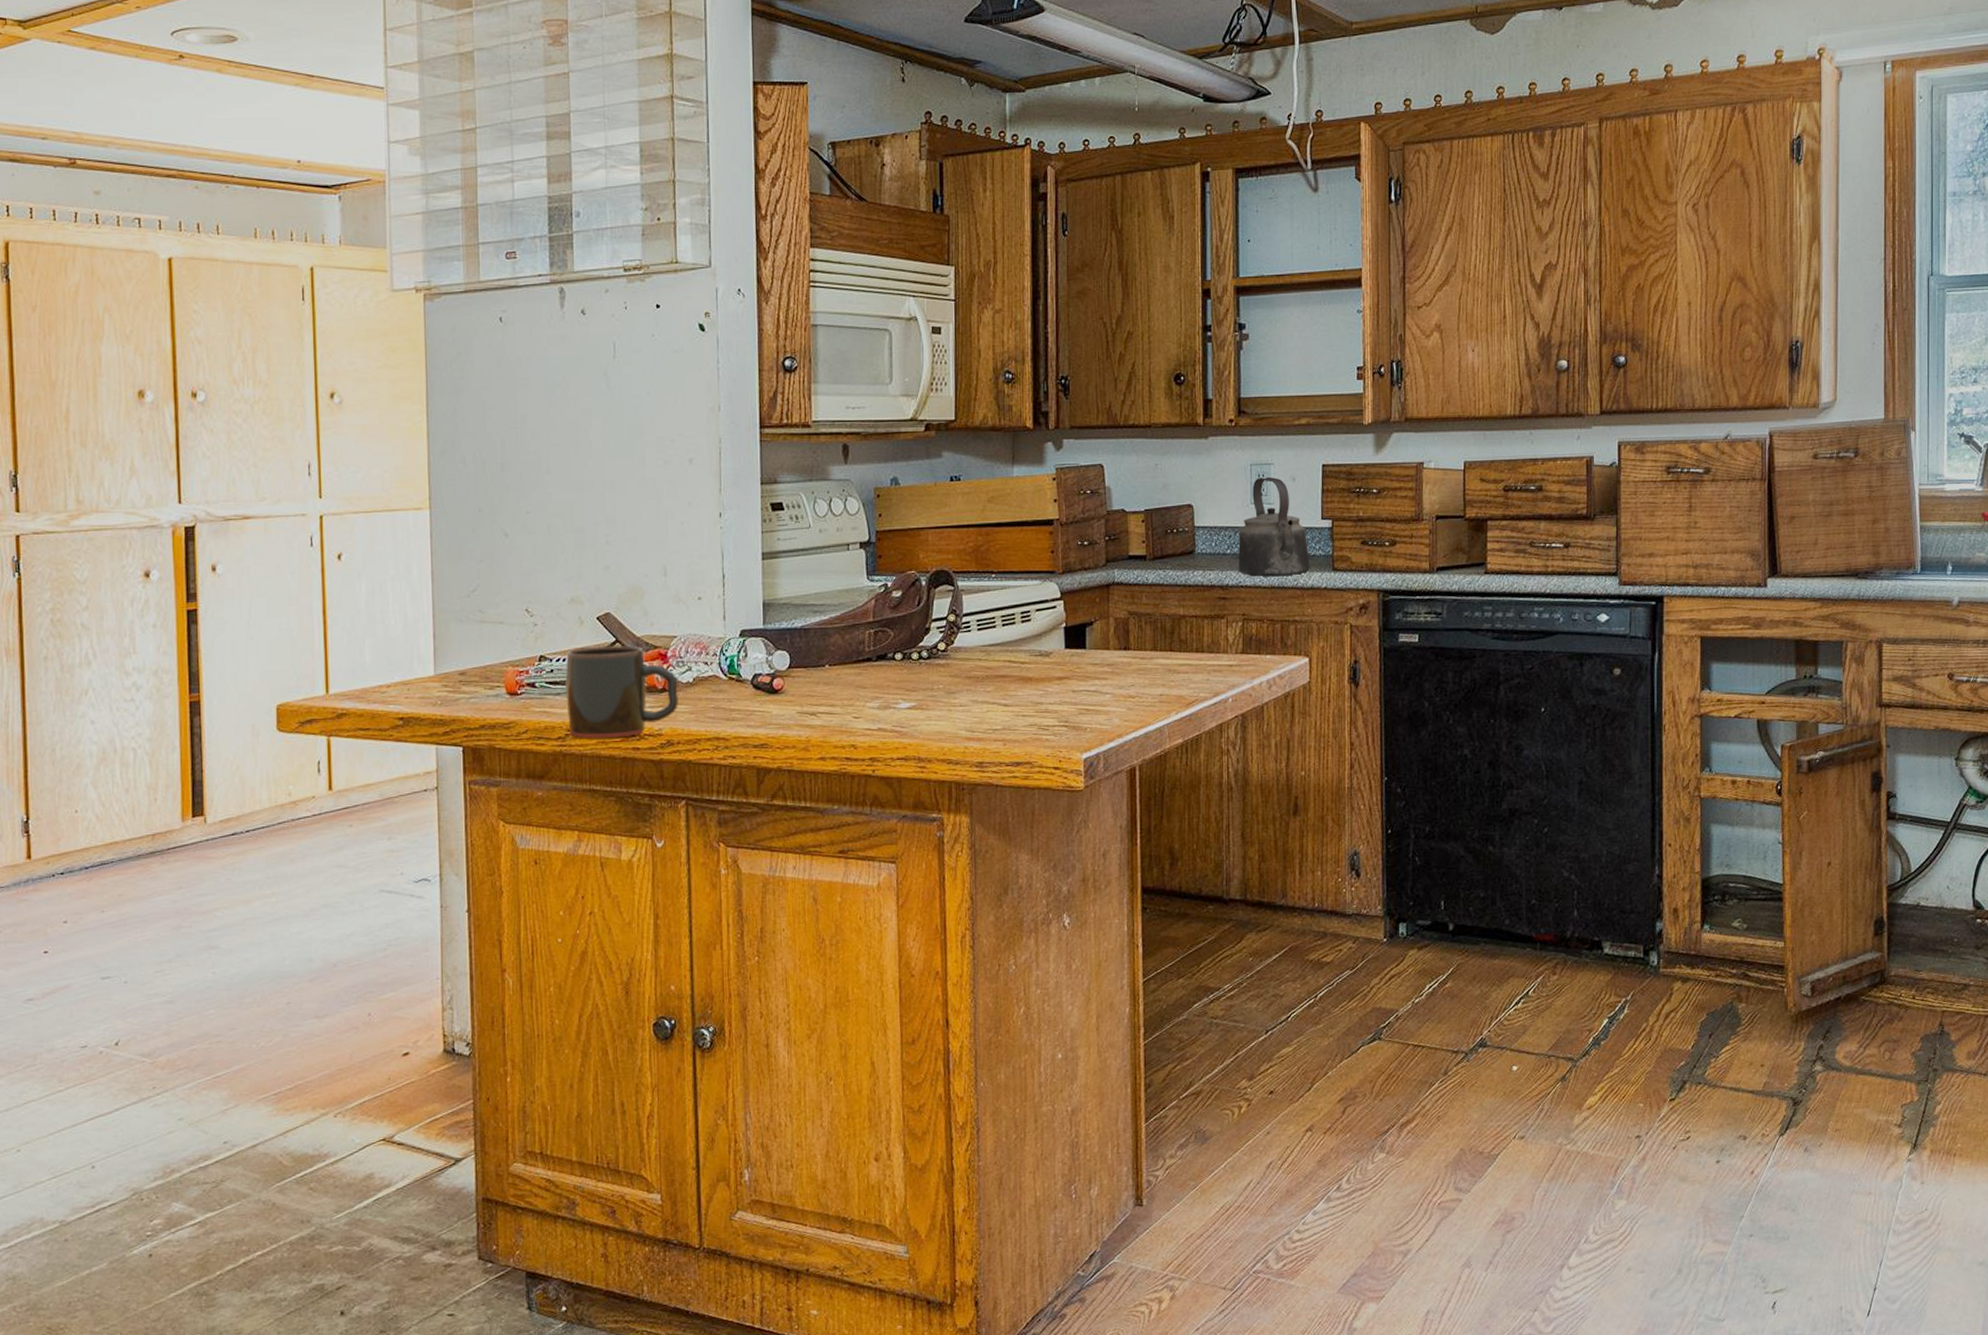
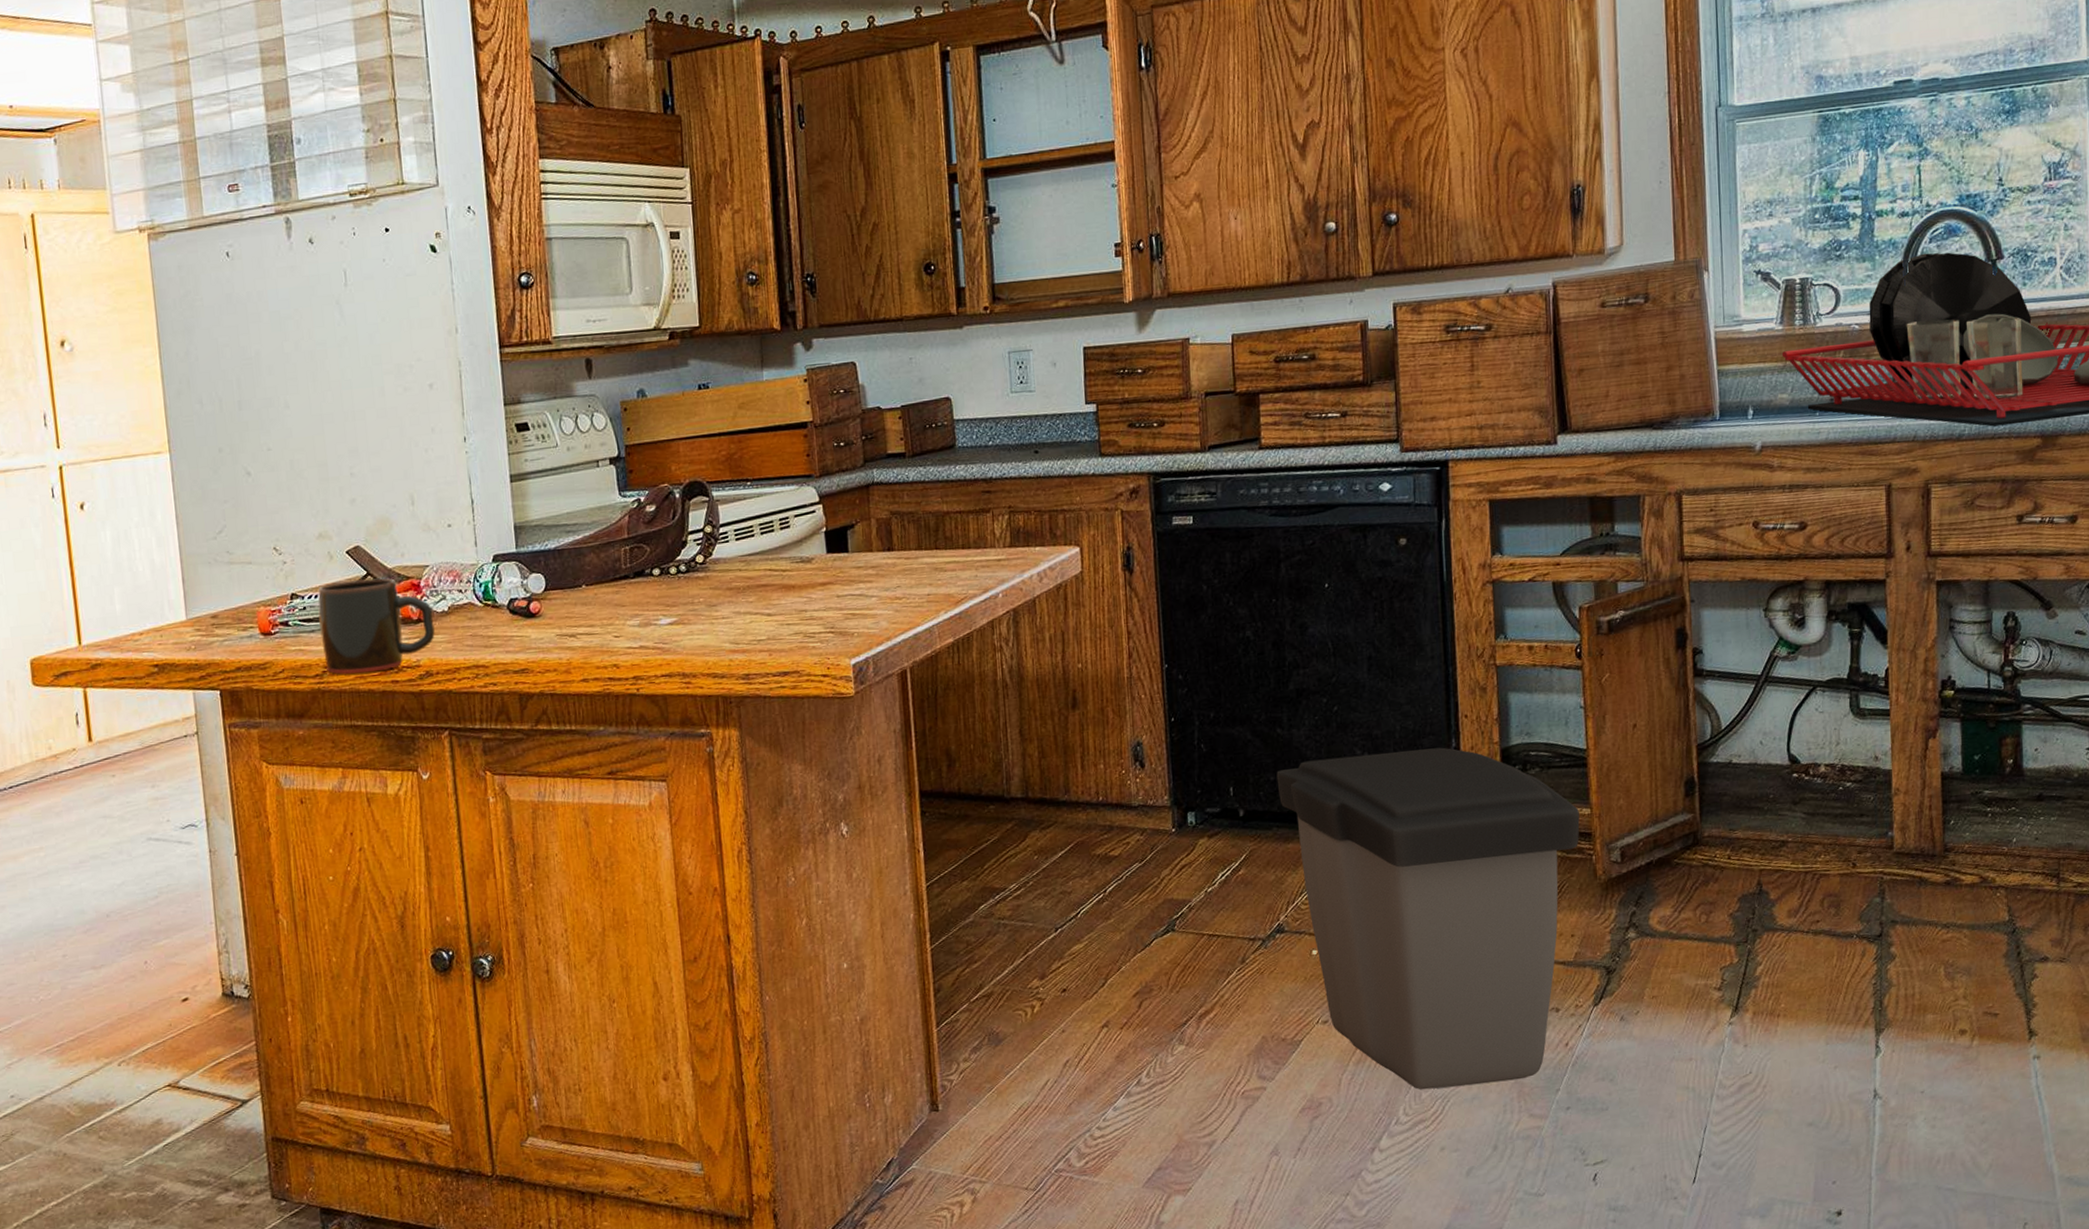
kettle: present [1238,477,1310,577] -> none [1000,364,1076,467]
trash can: none [1486,874,1773,1210] -> present [1276,747,1580,1090]

